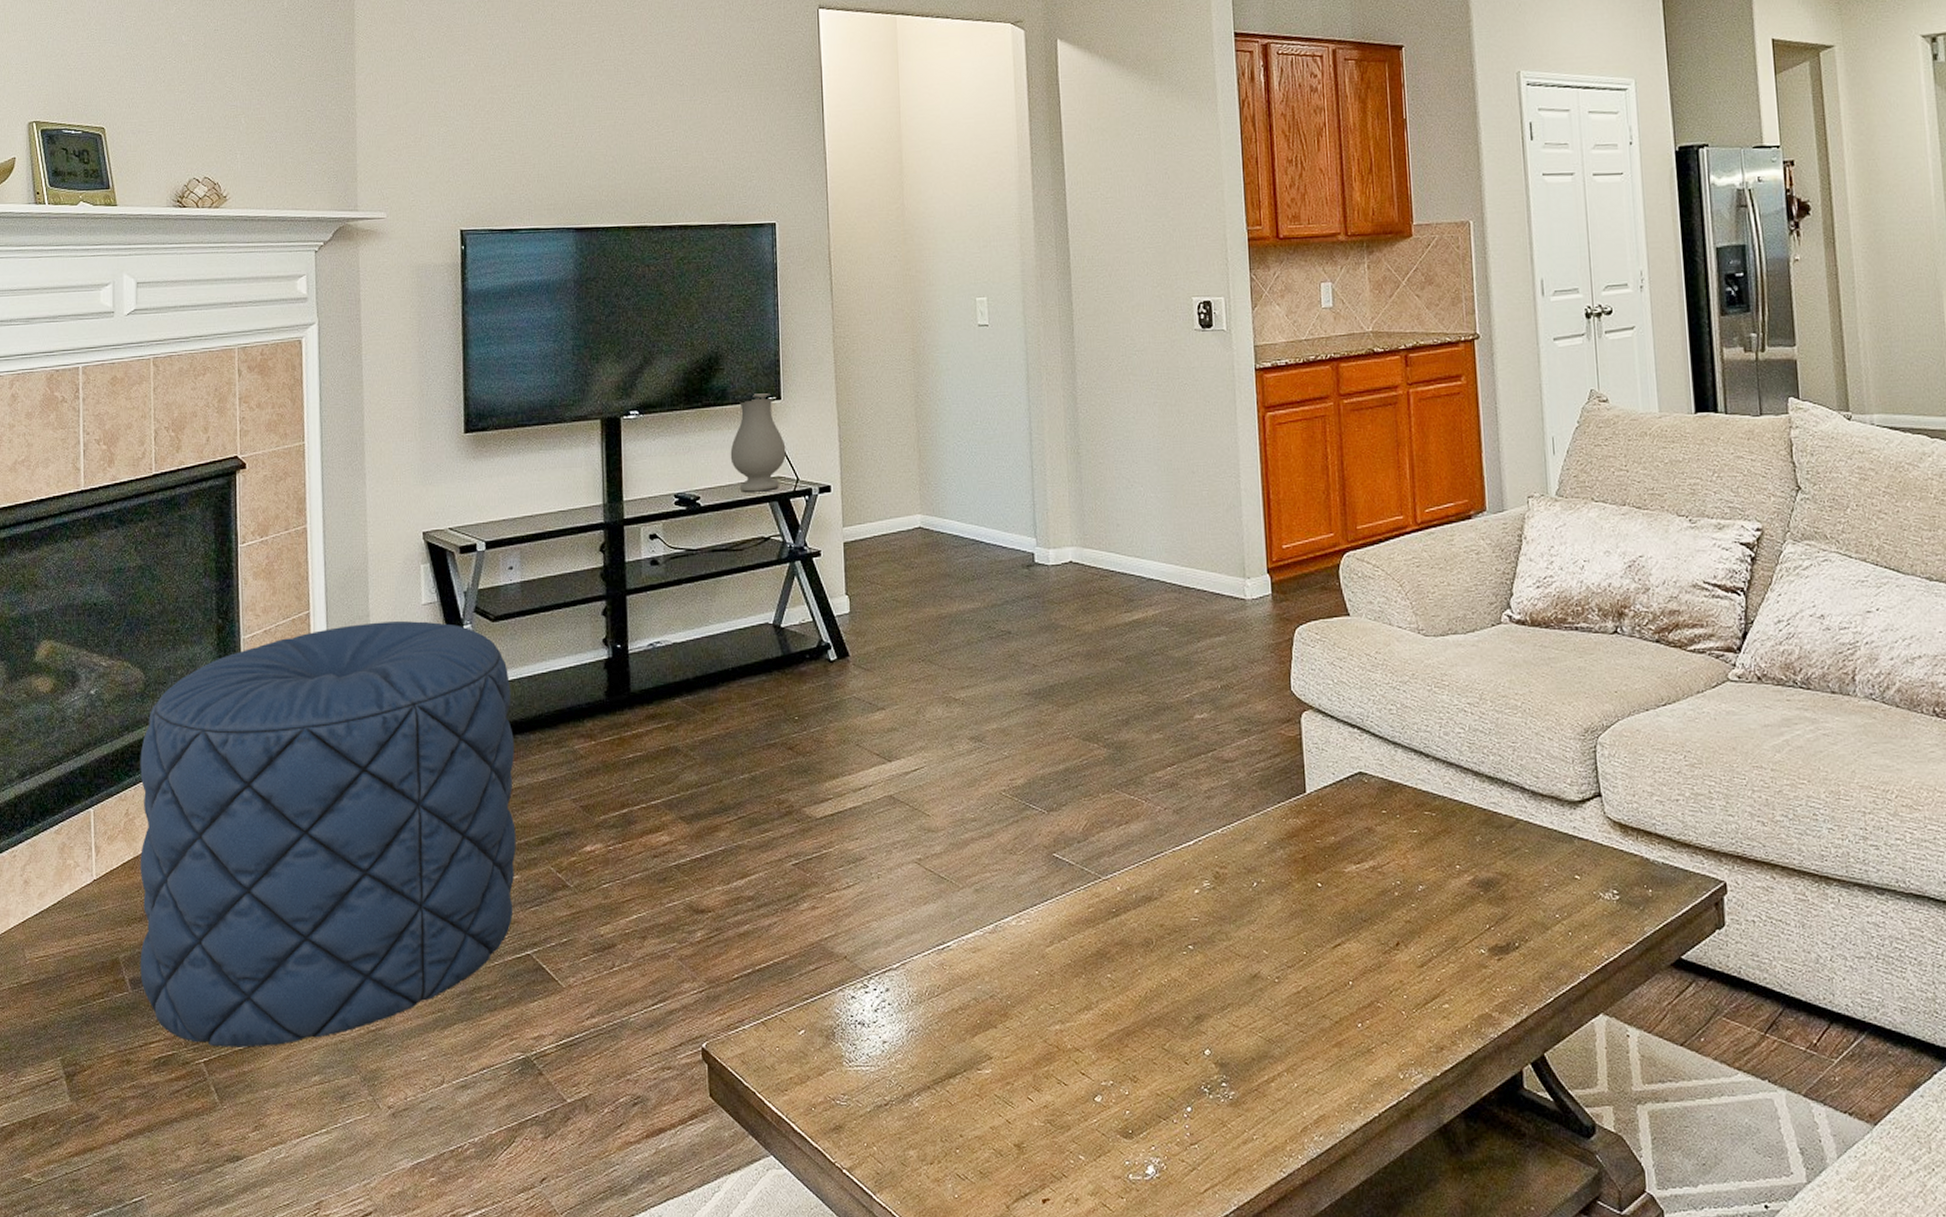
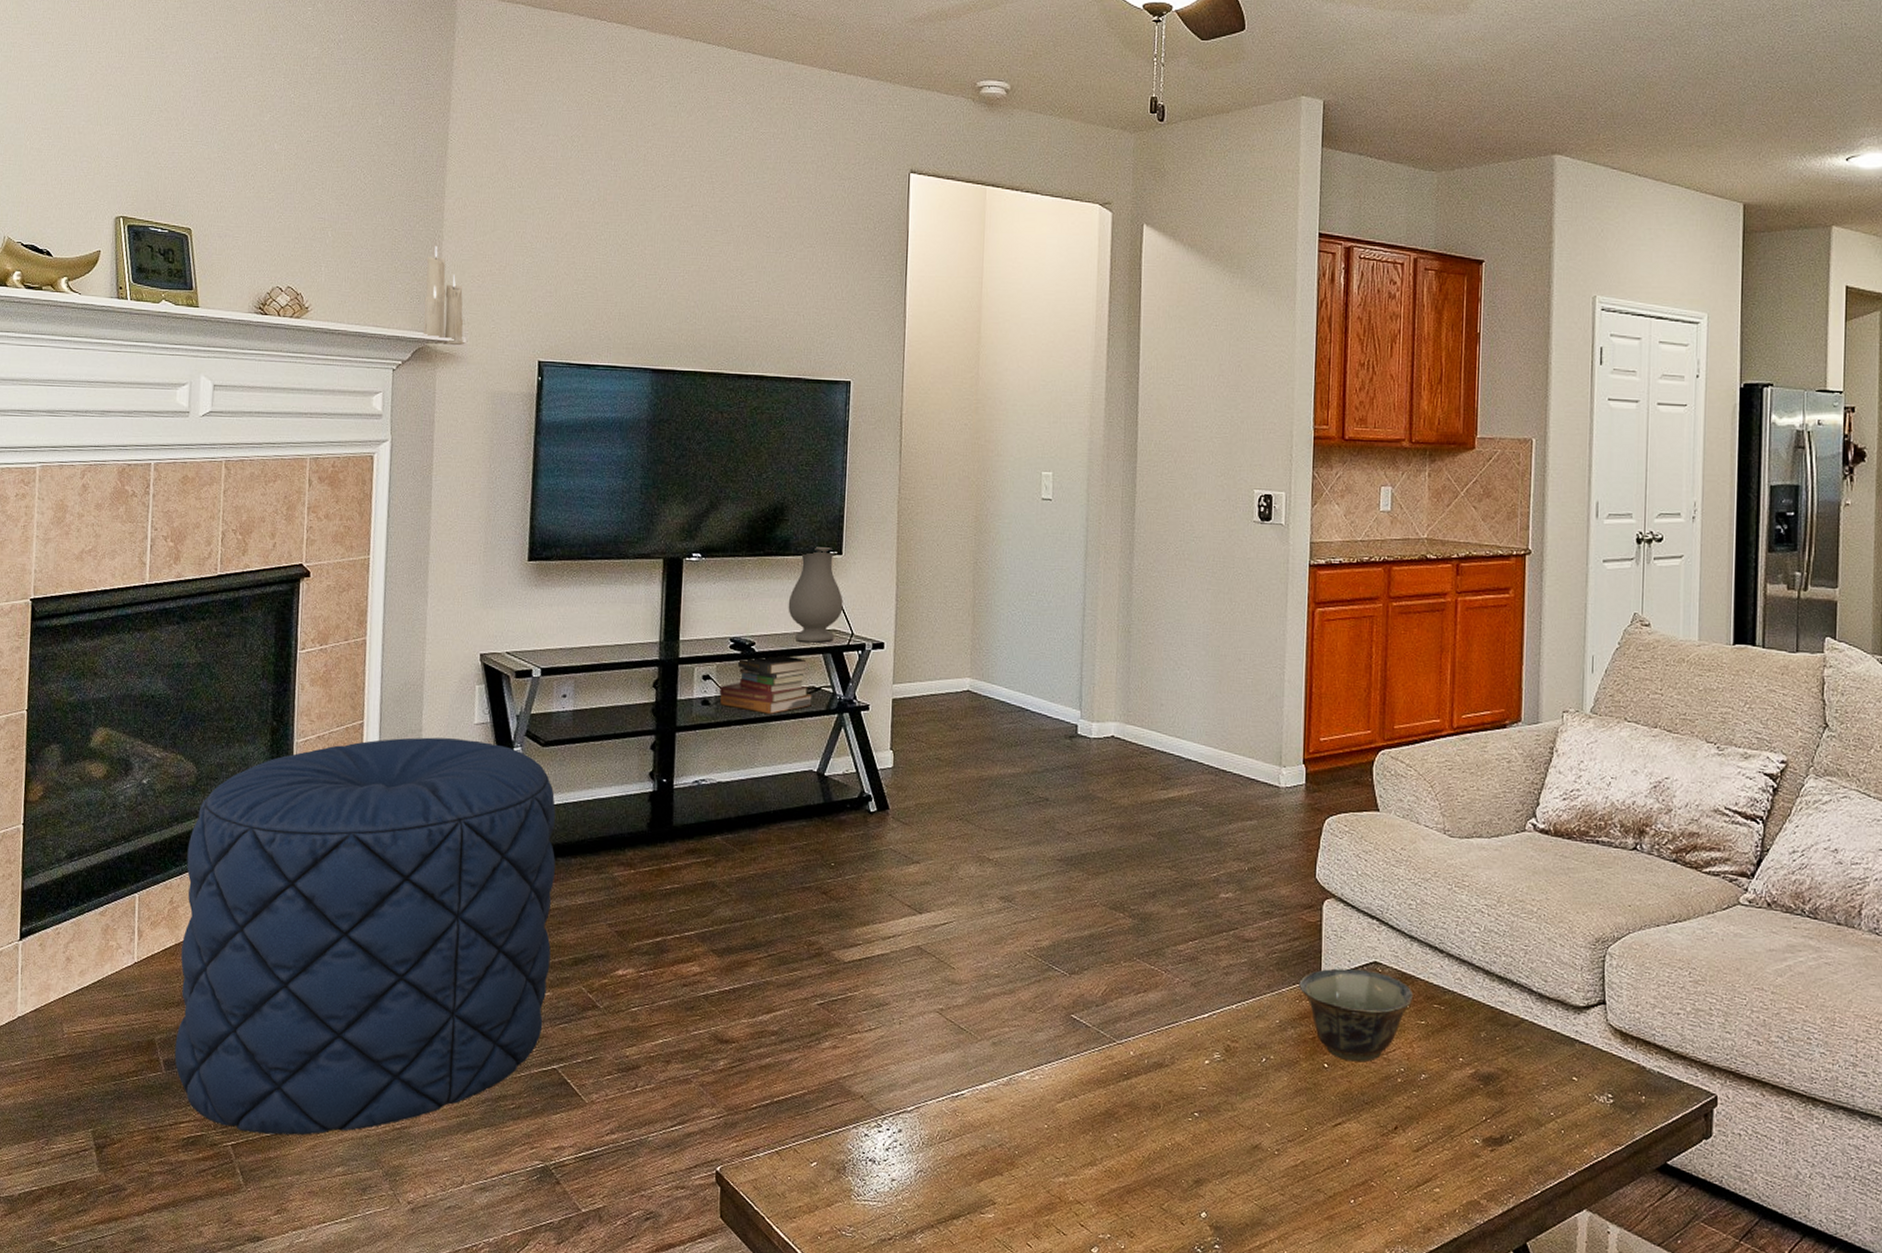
candle: none [341,124,385,223] -> present [422,246,464,346]
books: none [668,505,762,569] -> present [719,653,812,714]
bowl: none [1284,781,1403,878] -> present [1299,968,1414,1062]

